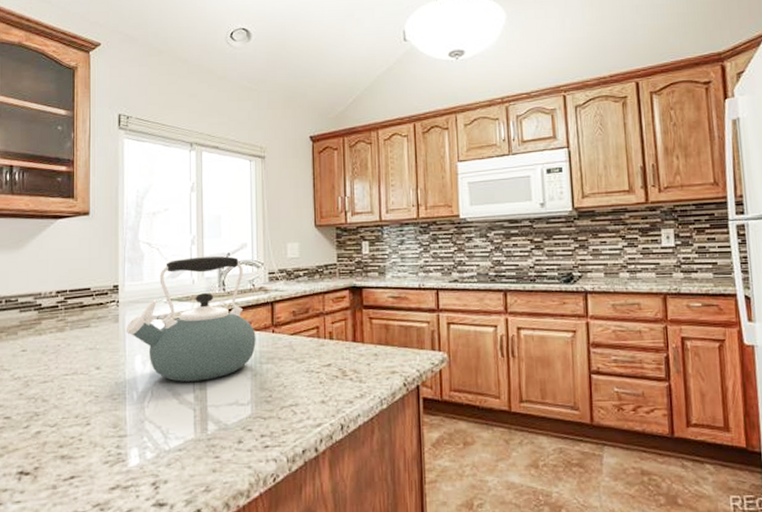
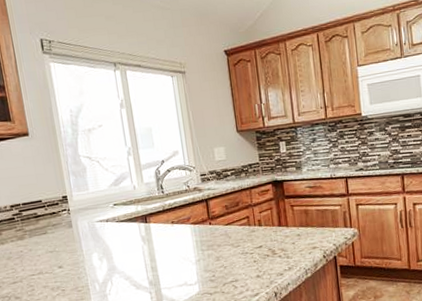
kettle: present [125,256,256,382] -> none [79,163,197,272]

